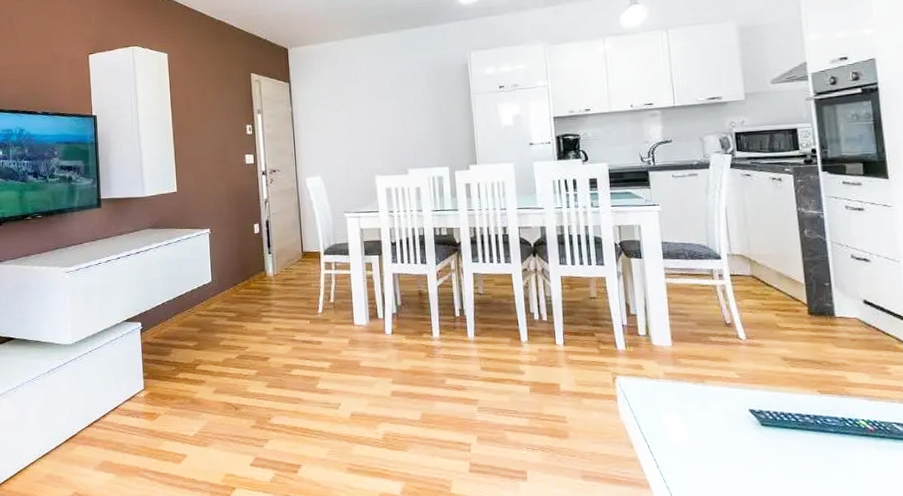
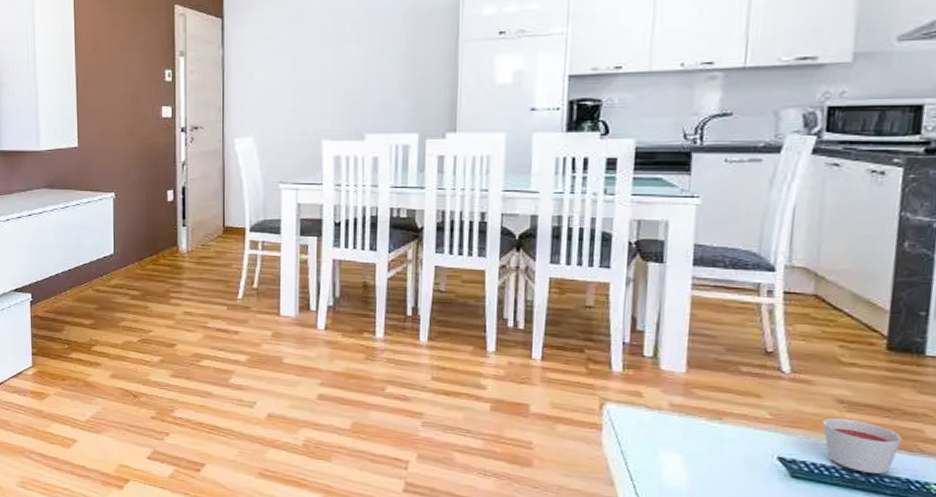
candle: none [775,372,833,416] -> present [822,417,902,474]

